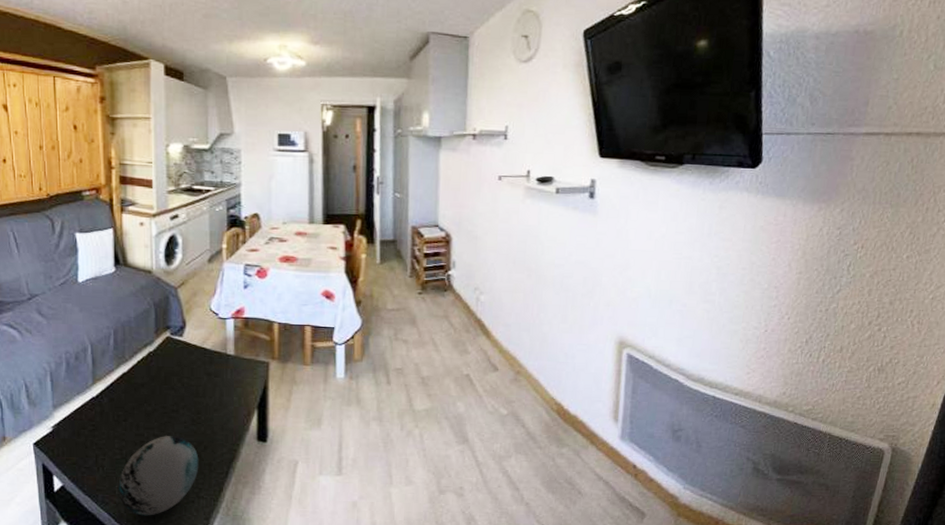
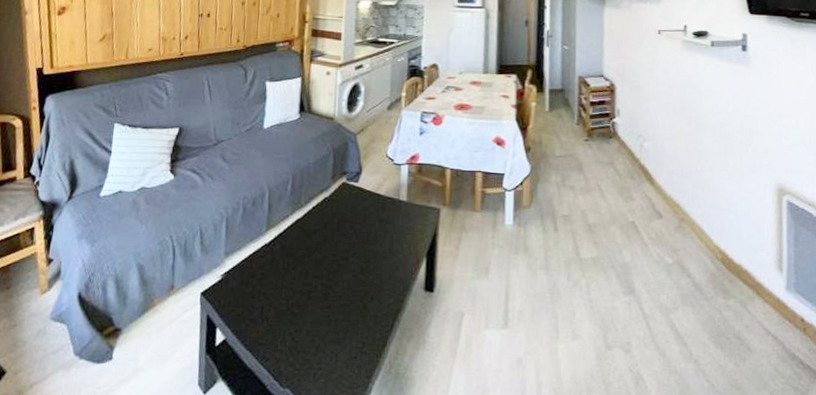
decorative orb: present [118,435,199,516] -> none [281,284,365,374]

